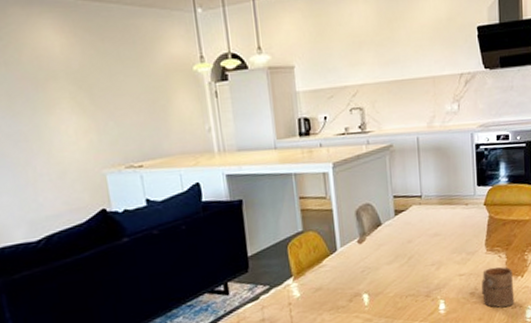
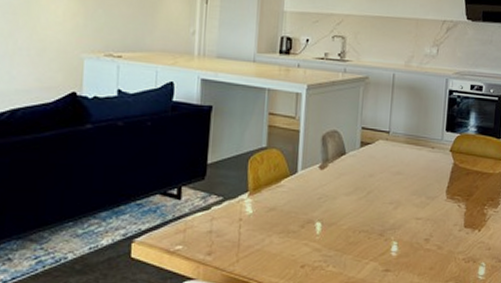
cup: present [482,266,515,308] -> none [437,216,470,260]

